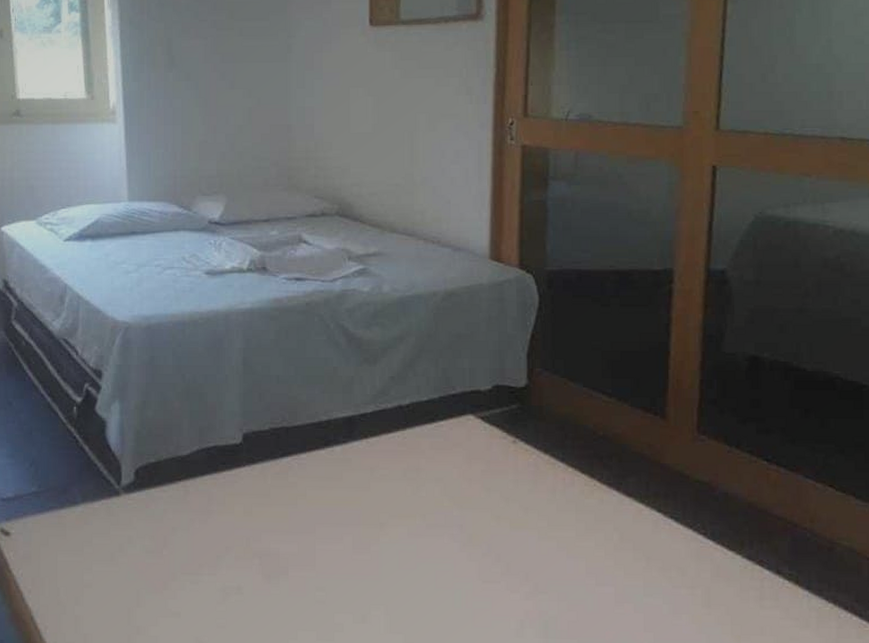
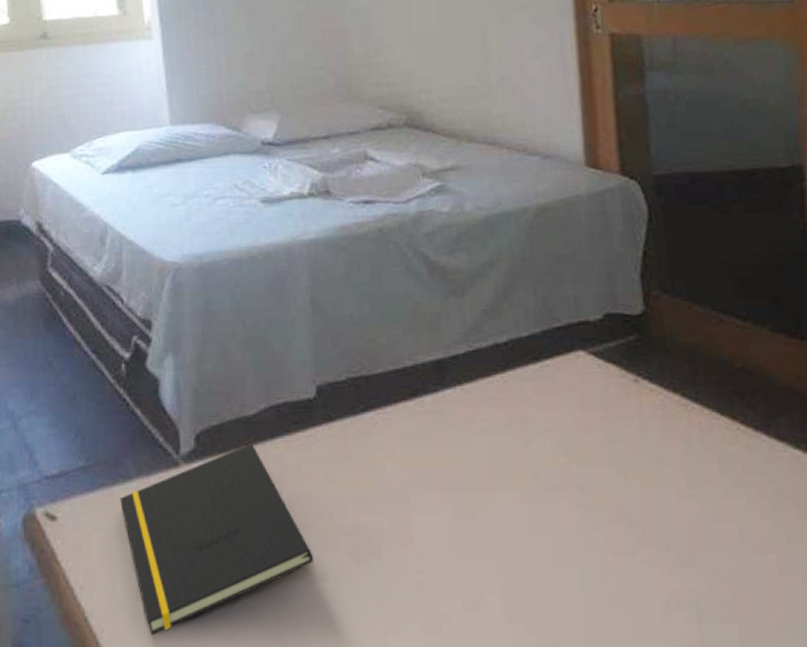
notepad: none [66,479,230,632] -> present [120,443,313,635]

